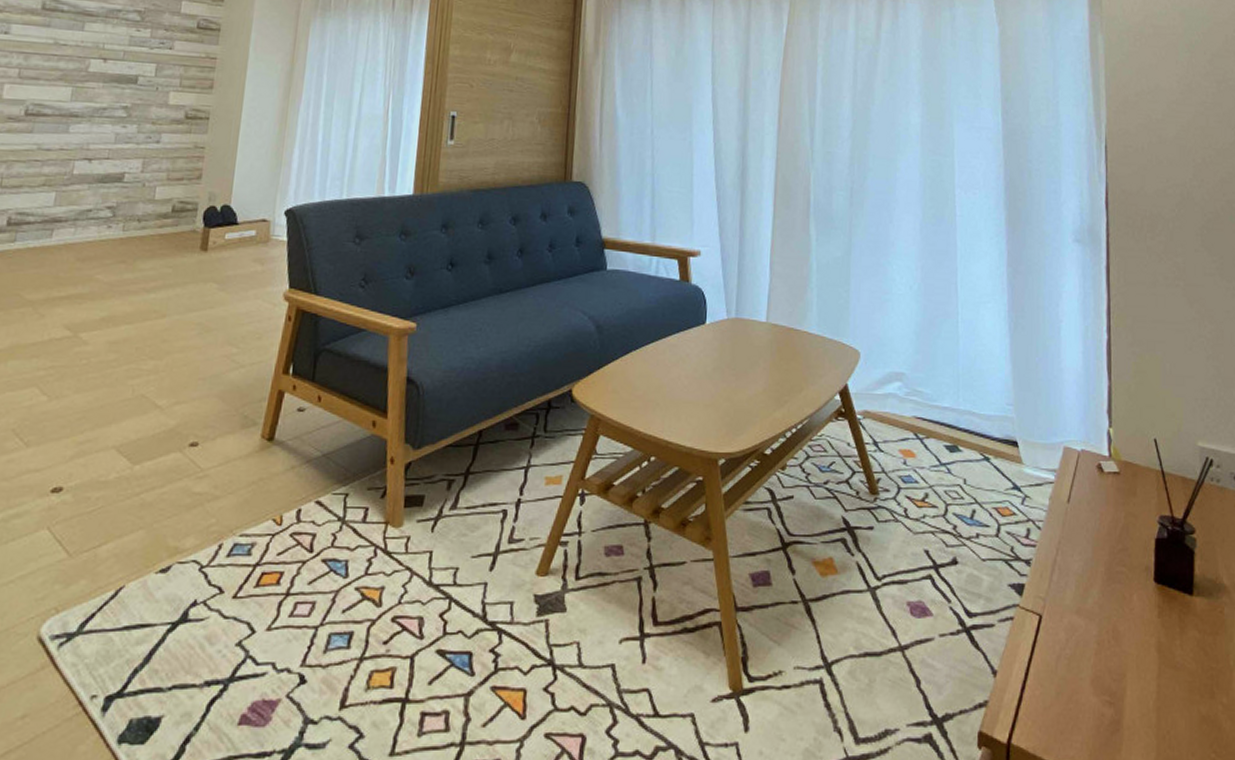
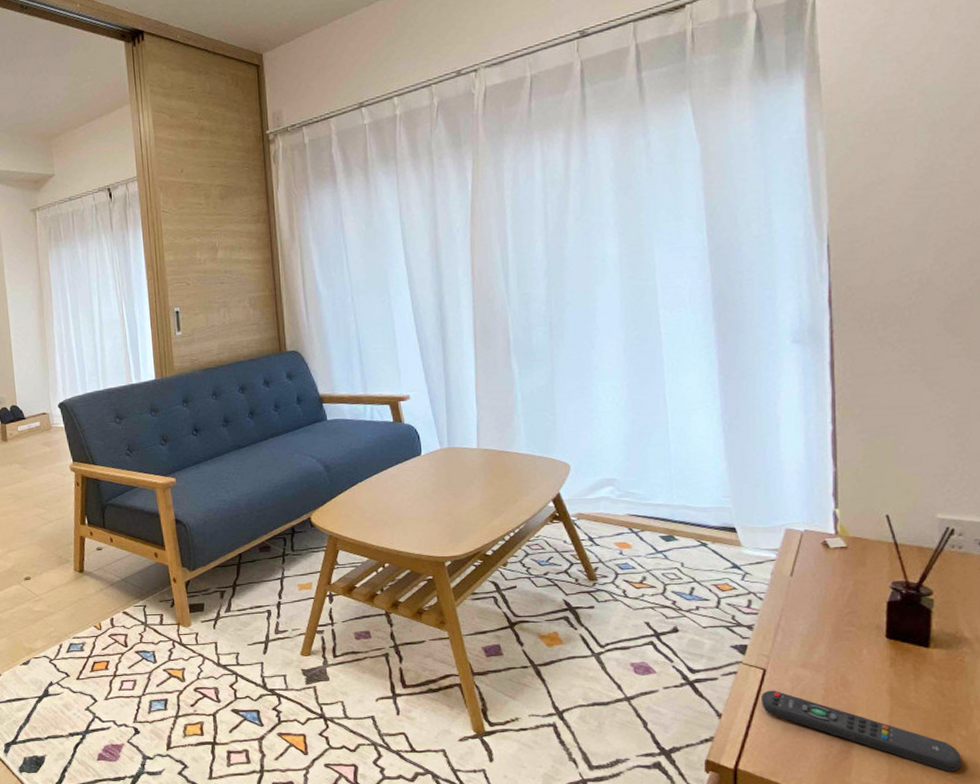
remote control: none [1037,642,1224,749] -> present [762,690,962,772]

